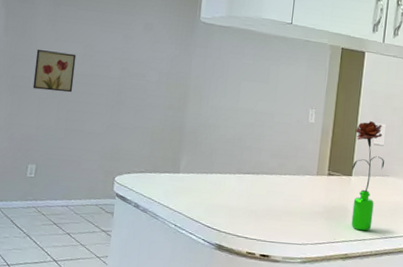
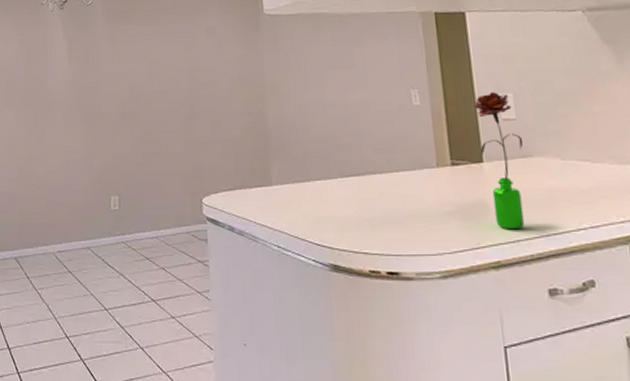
wall art: present [32,50,76,93] -> none [102,73,144,116]

